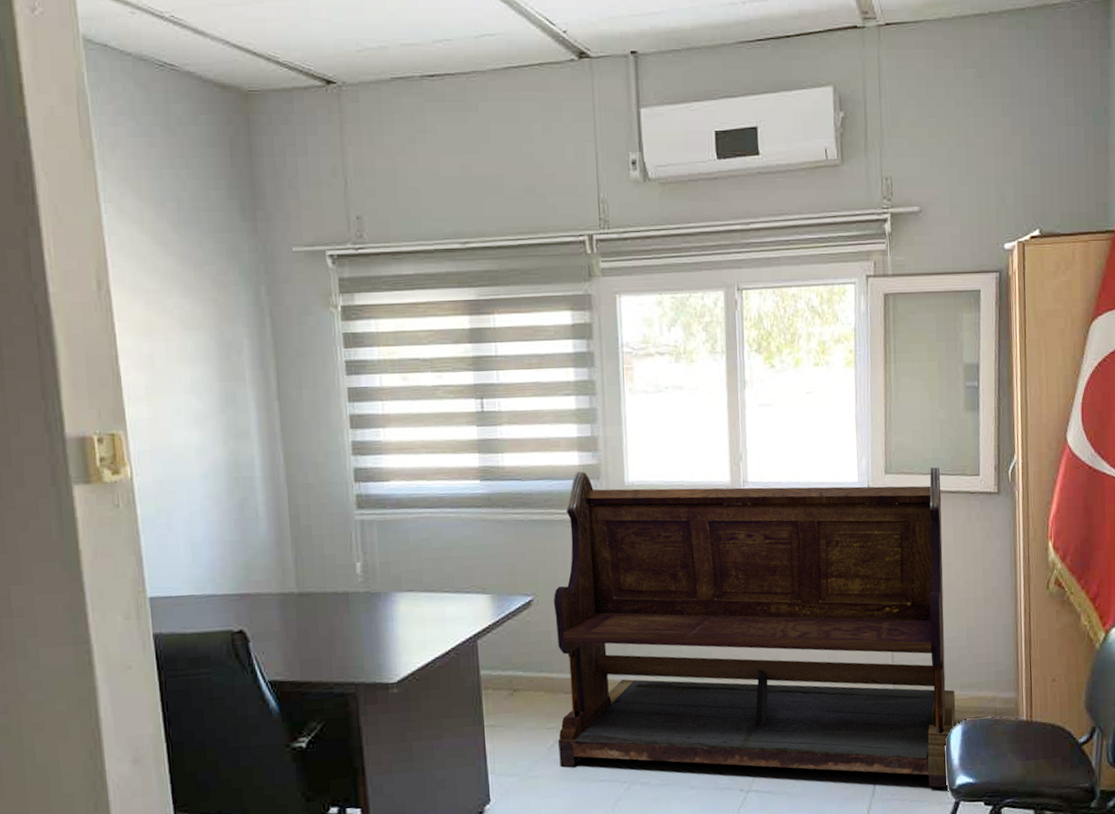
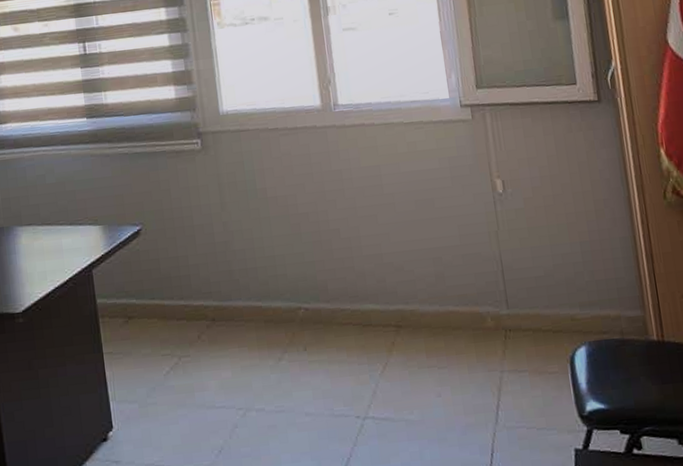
bench: present [553,467,956,788] -> none [160,78,580,415]

